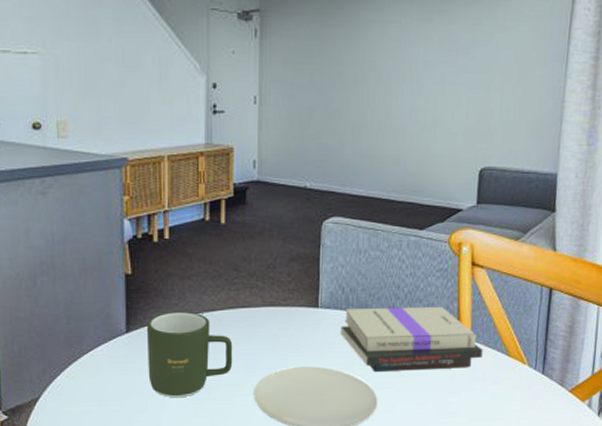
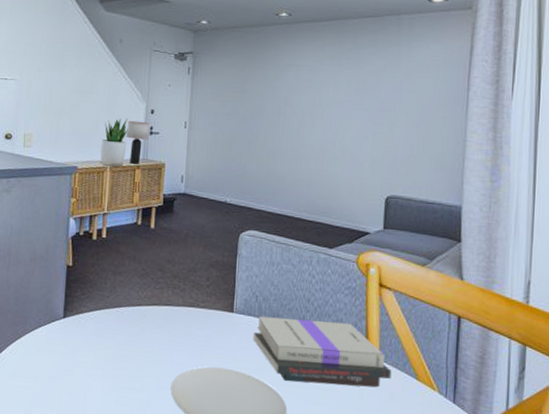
mug: present [146,311,233,398] -> none [79,302,155,384]
planter: none [155,96,186,155] -> present [100,118,128,167]
table lamp: none [183,98,213,150] -> present [125,120,150,164]

